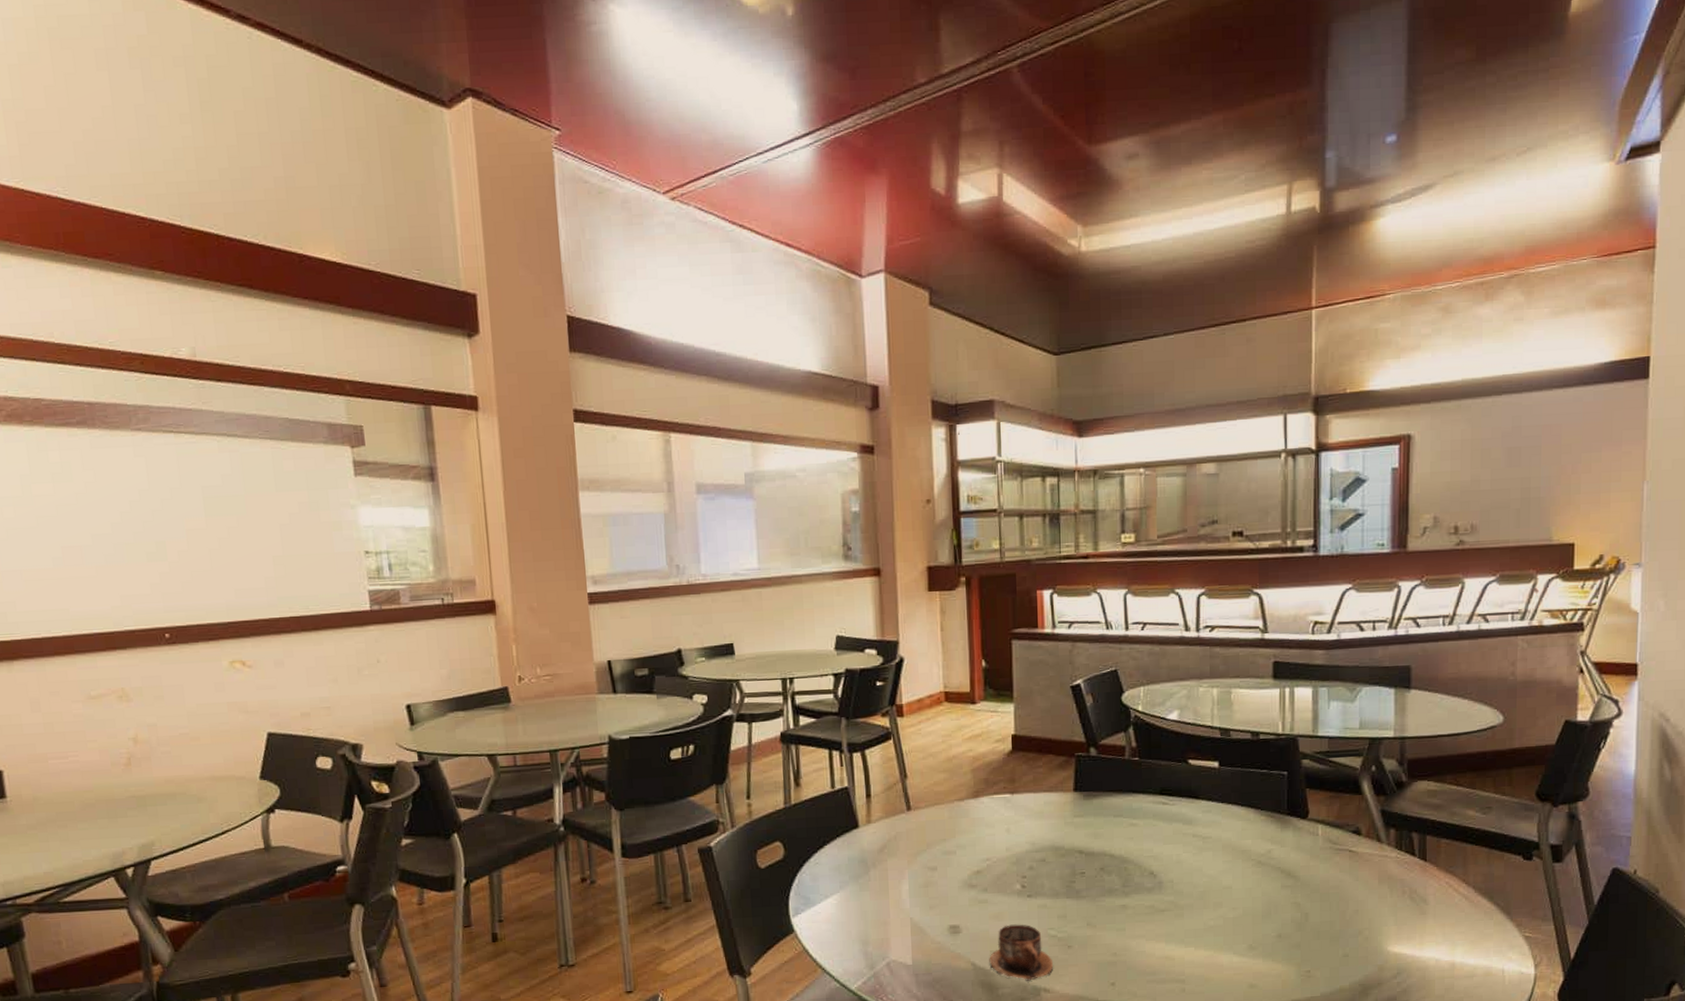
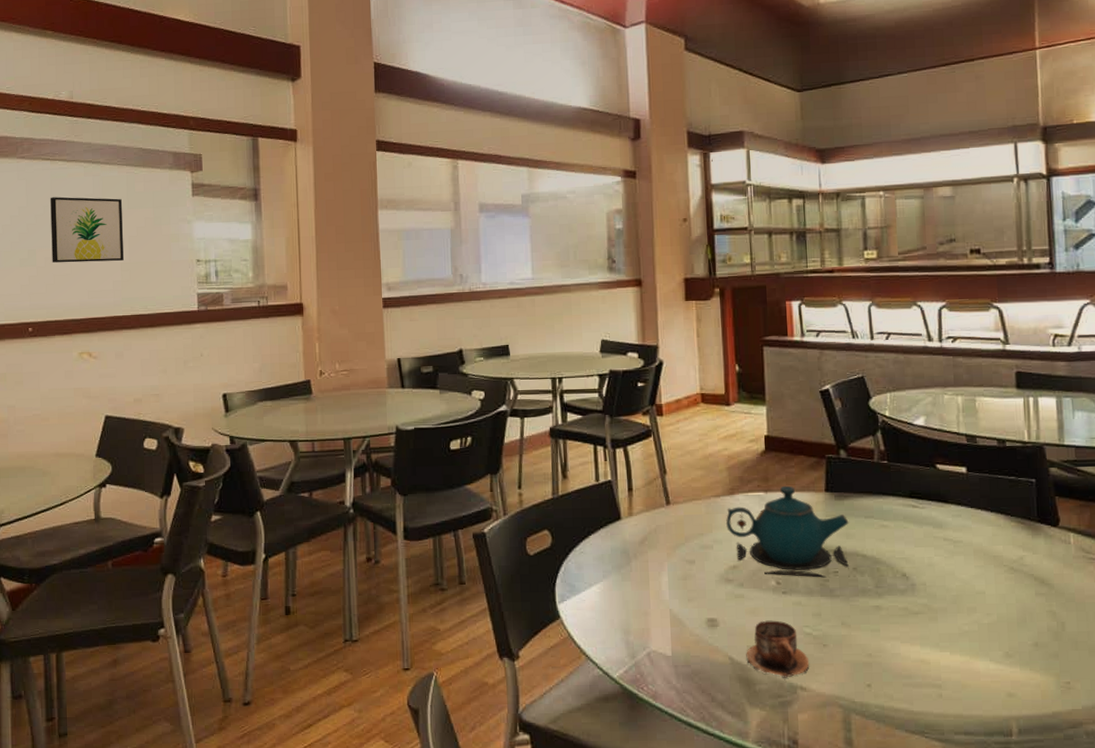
wall art: none [178,477,276,557] -> present [50,197,124,263]
teapot: none [969,786,1097,879] -> present [725,485,849,578]

